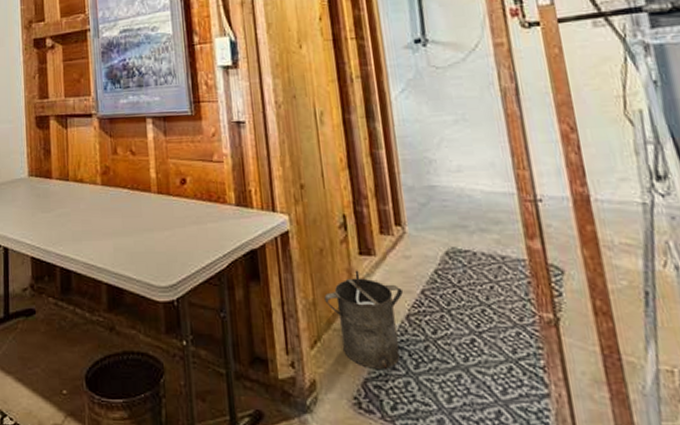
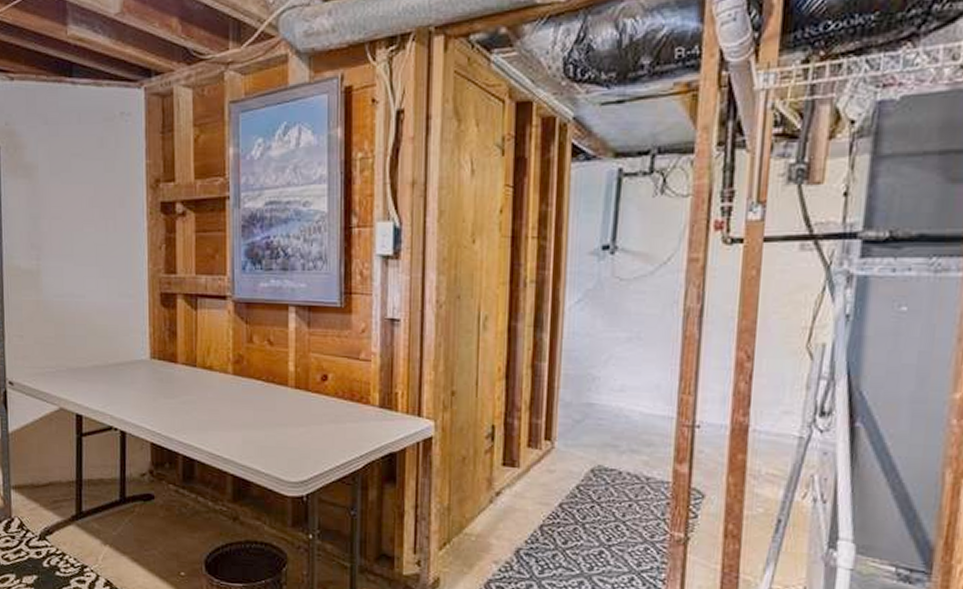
bucket: present [324,270,403,371] -> none [460,480,540,574]

